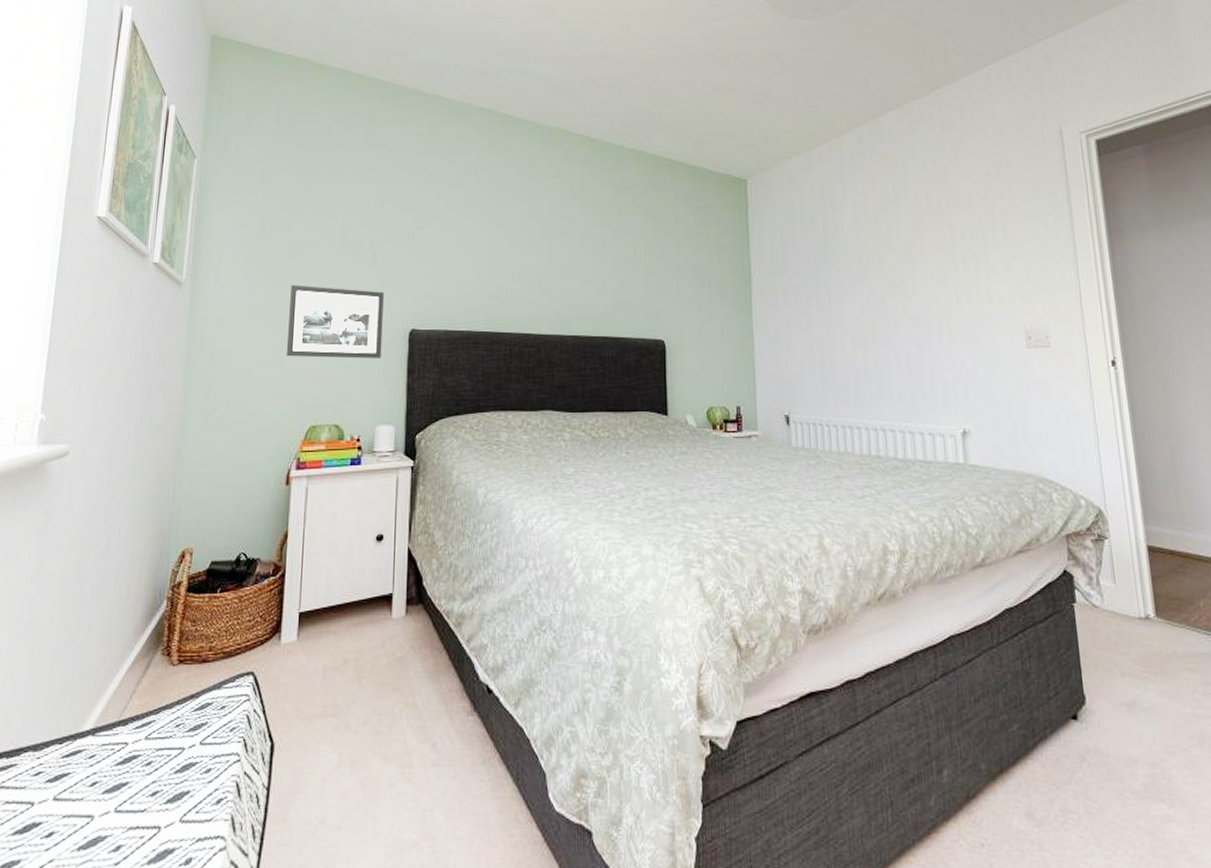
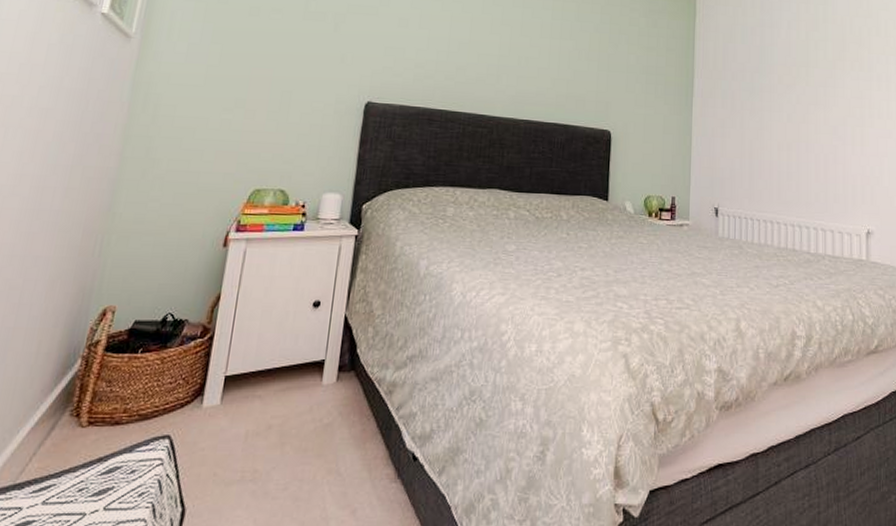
picture frame: present [286,285,384,359] -> none [235,48,343,127]

